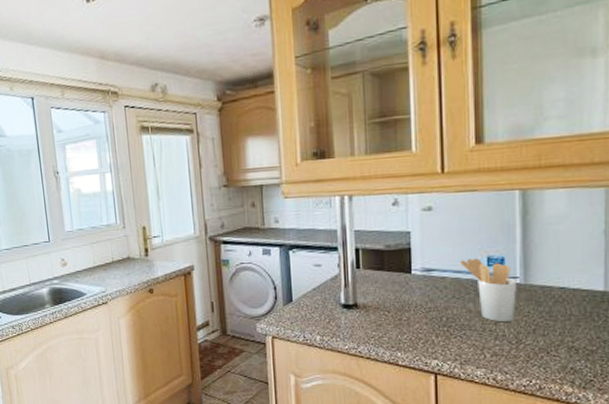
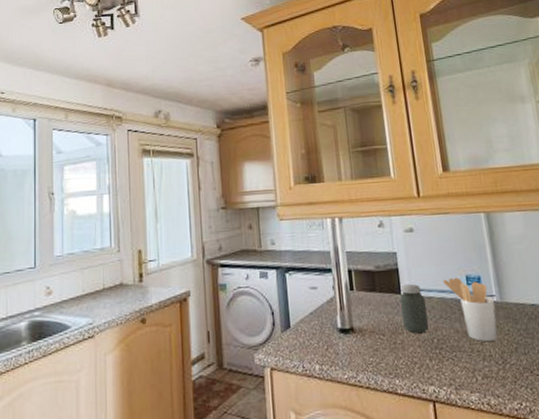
jar: none [410,263,438,312] -> present [400,283,429,334]

